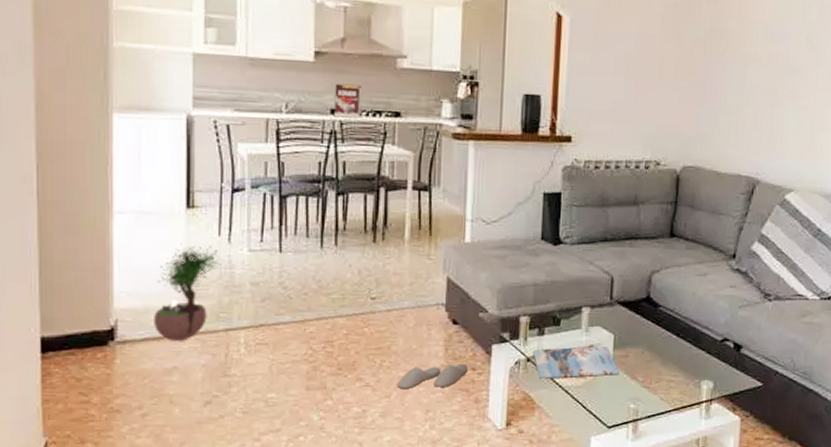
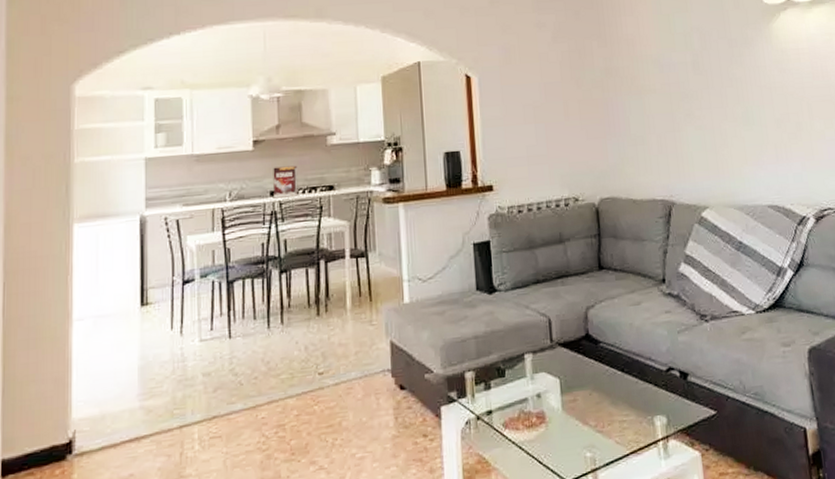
potted tree: present [154,244,221,341] -> none [111,340,174,446]
slippers: present [397,363,468,390] -> none [350,431,420,468]
magazine: present [533,345,619,379] -> none [482,391,570,437]

